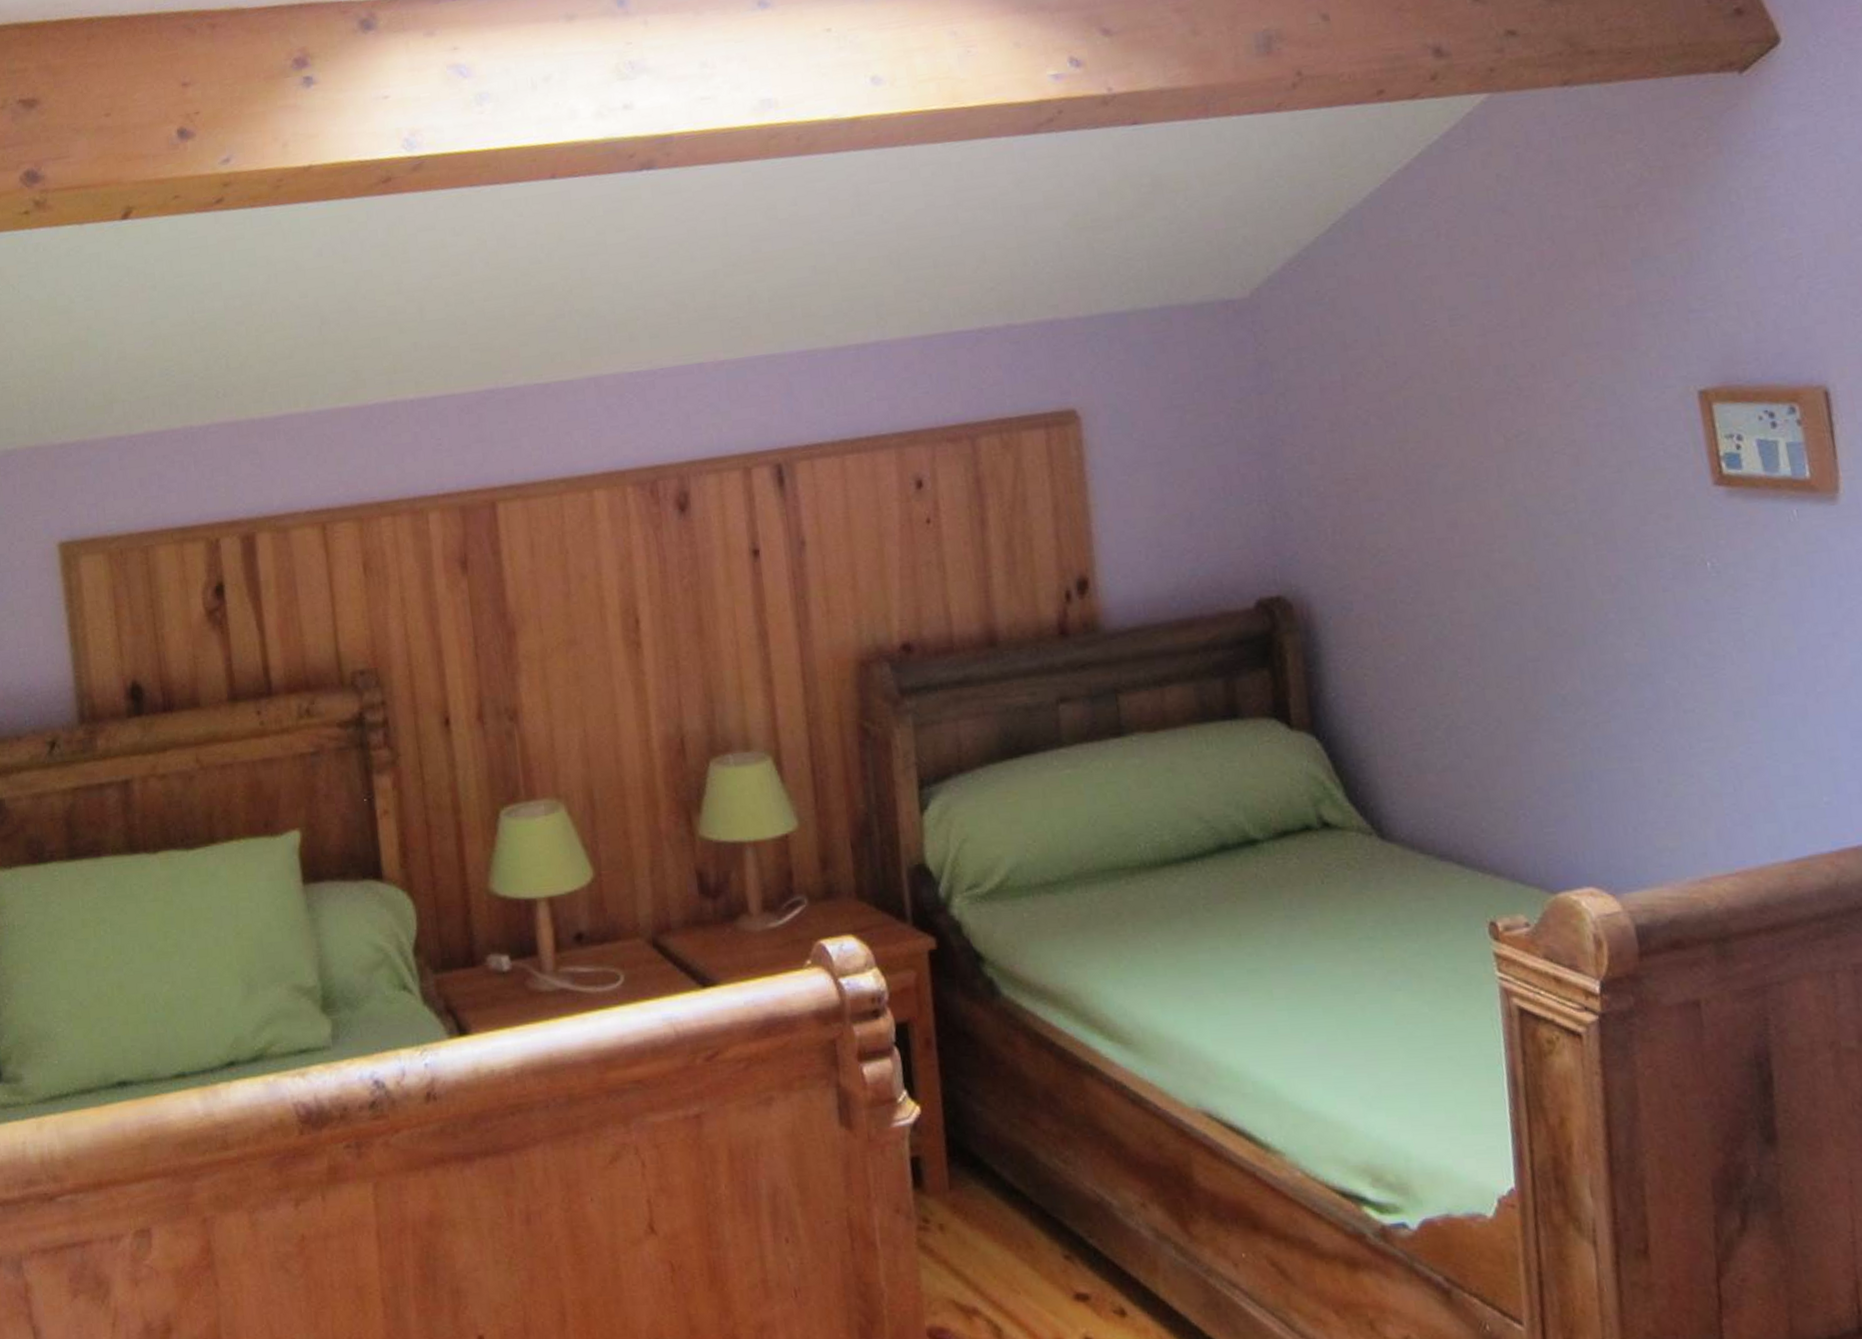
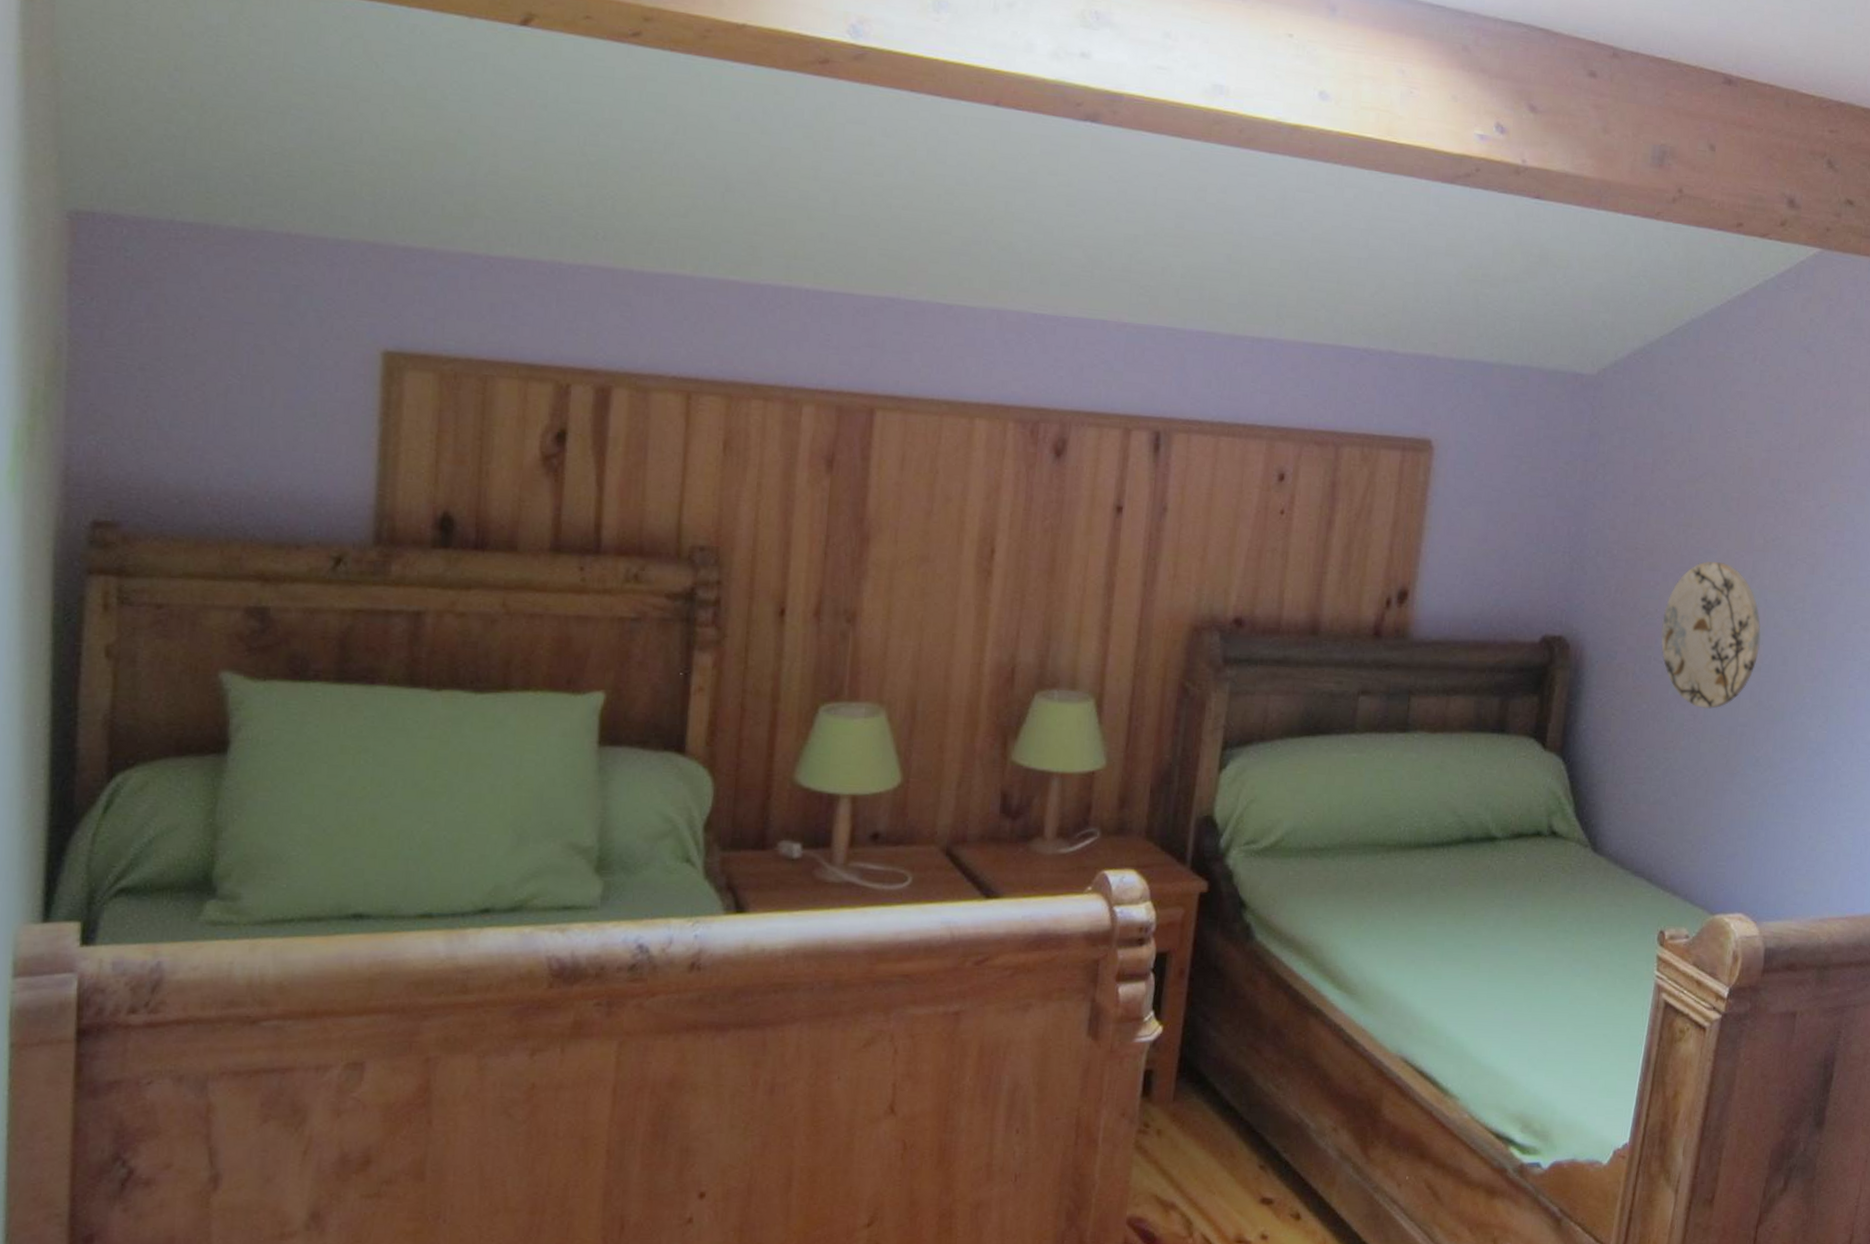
decorative plate: none [1399,475,1533,650] -> present [1660,561,1761,709]

